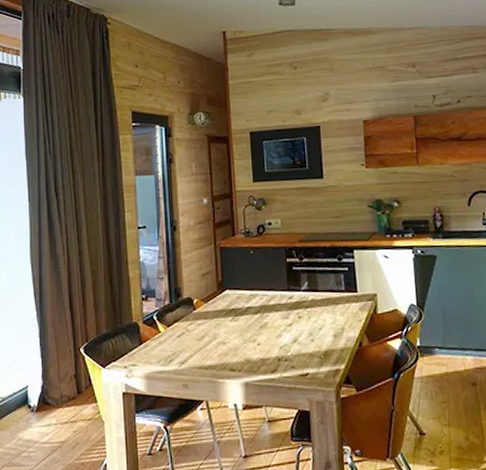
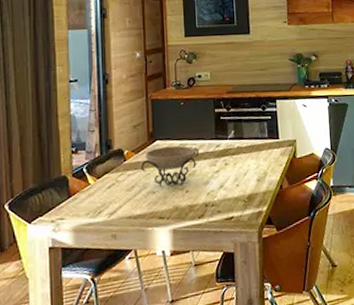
decorative bowl: none [211,296,271,339] -> present [141,145,200,187]

